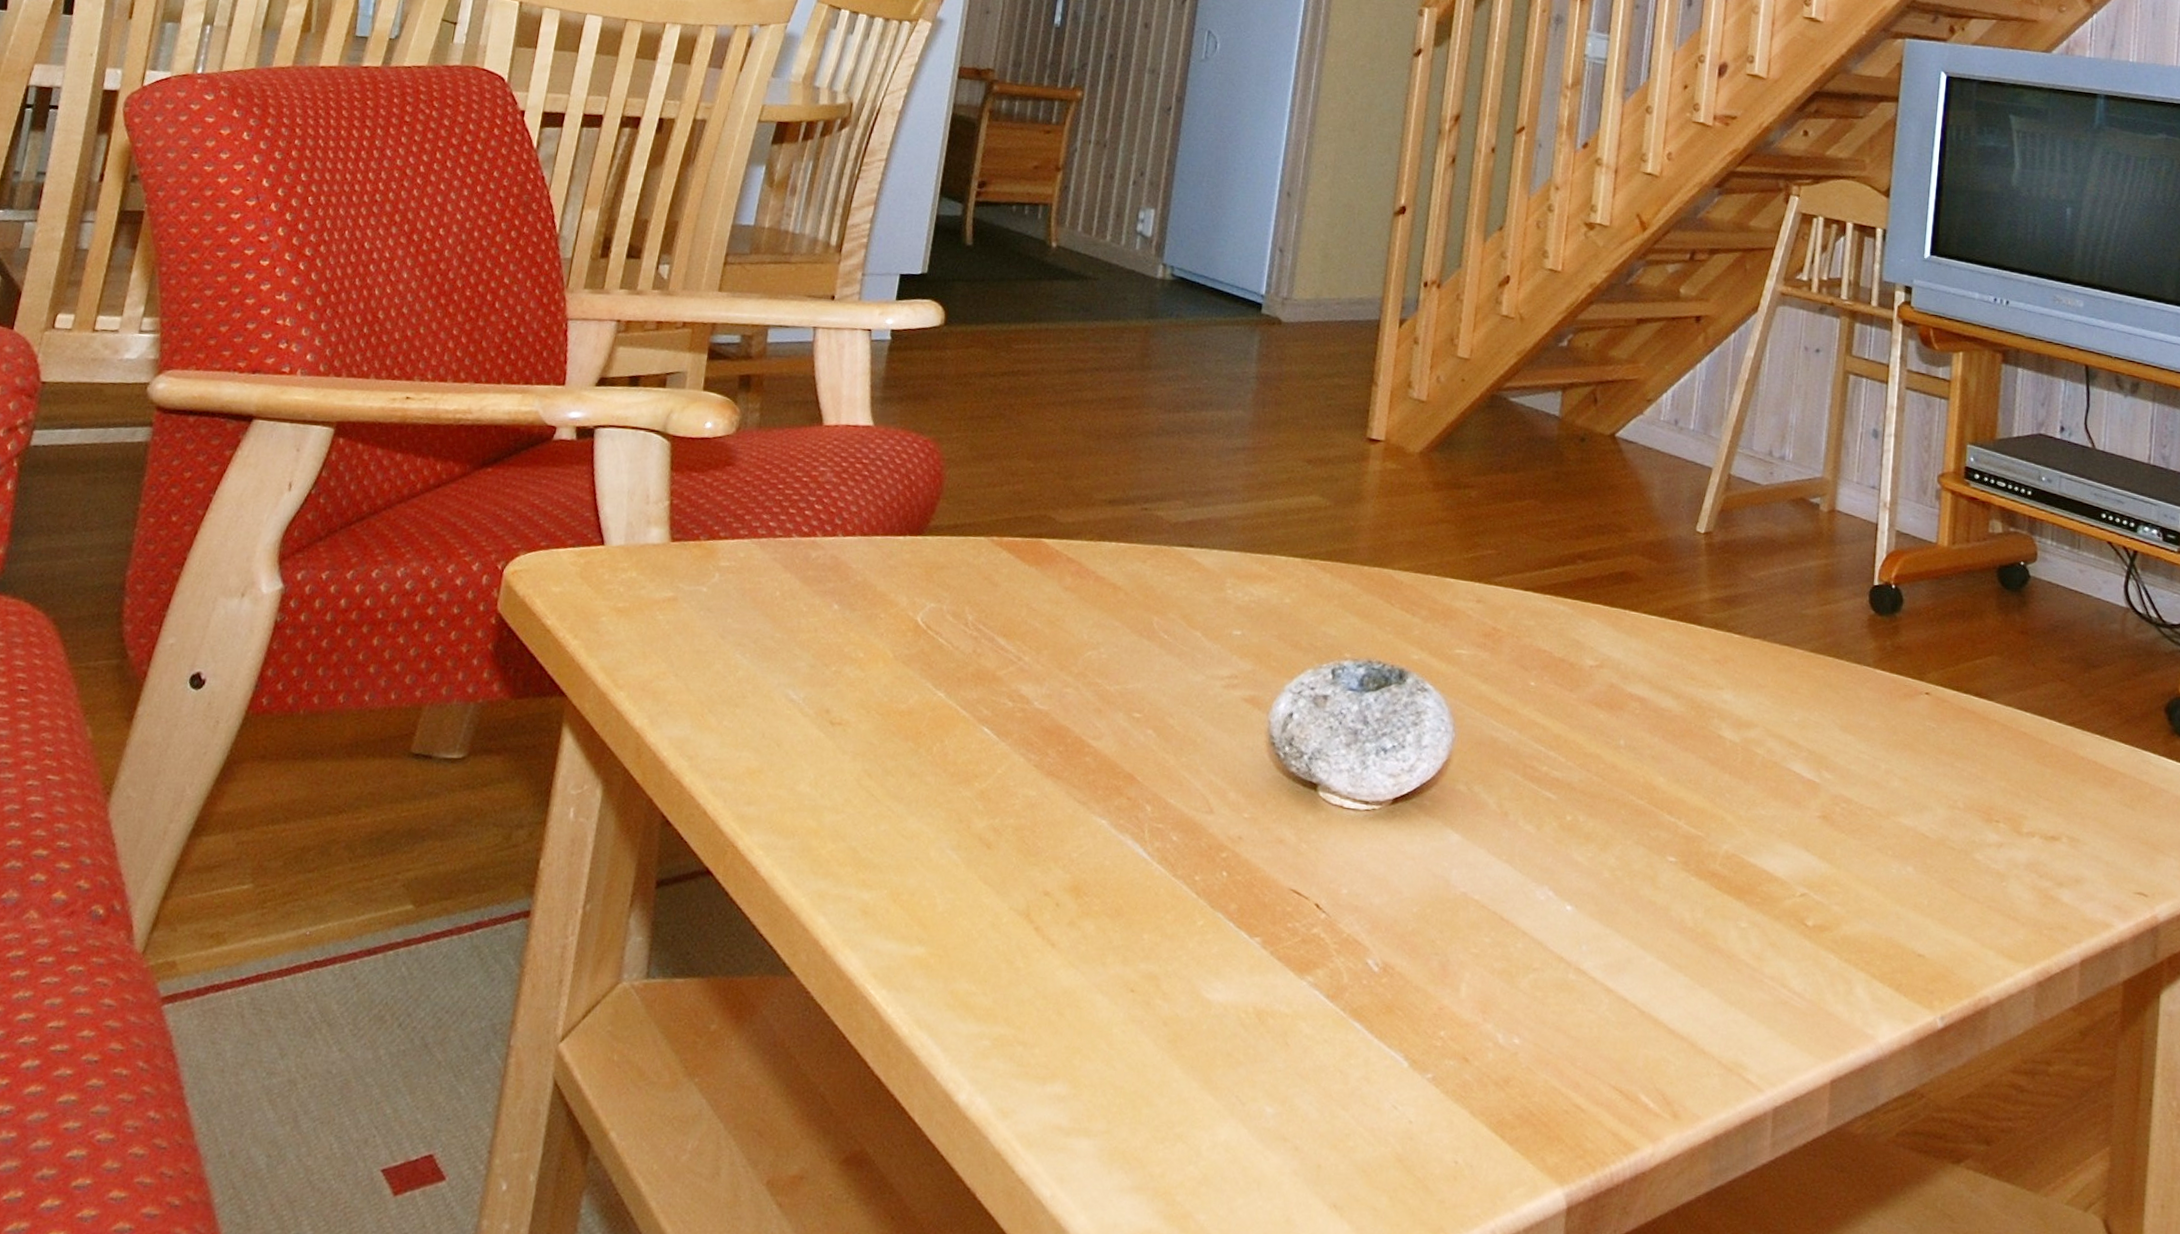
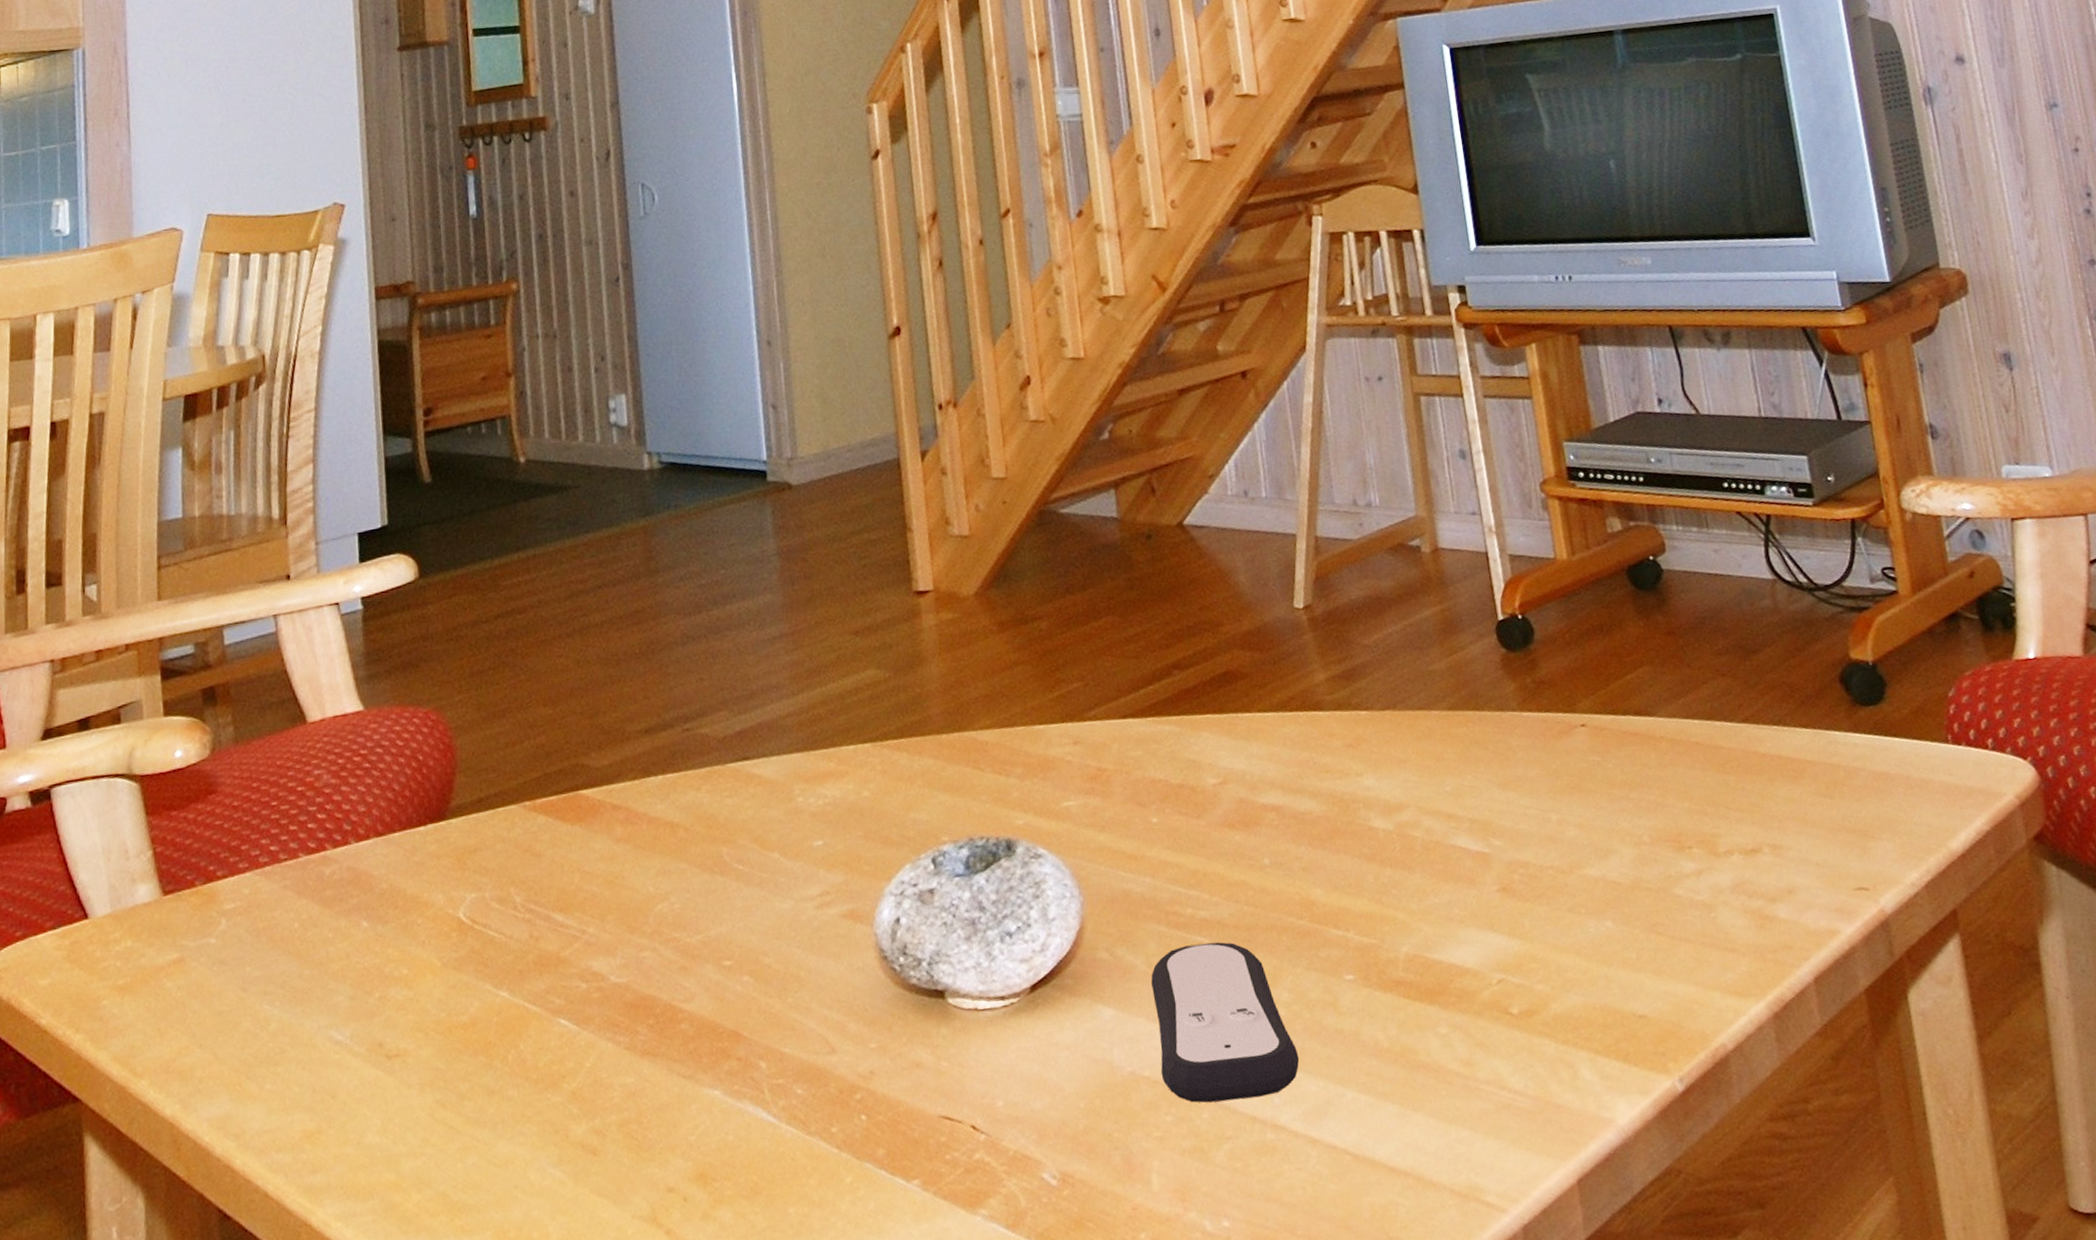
remote control: none [1489,797,1612,942] -> present [1151,942,1300,1103]

